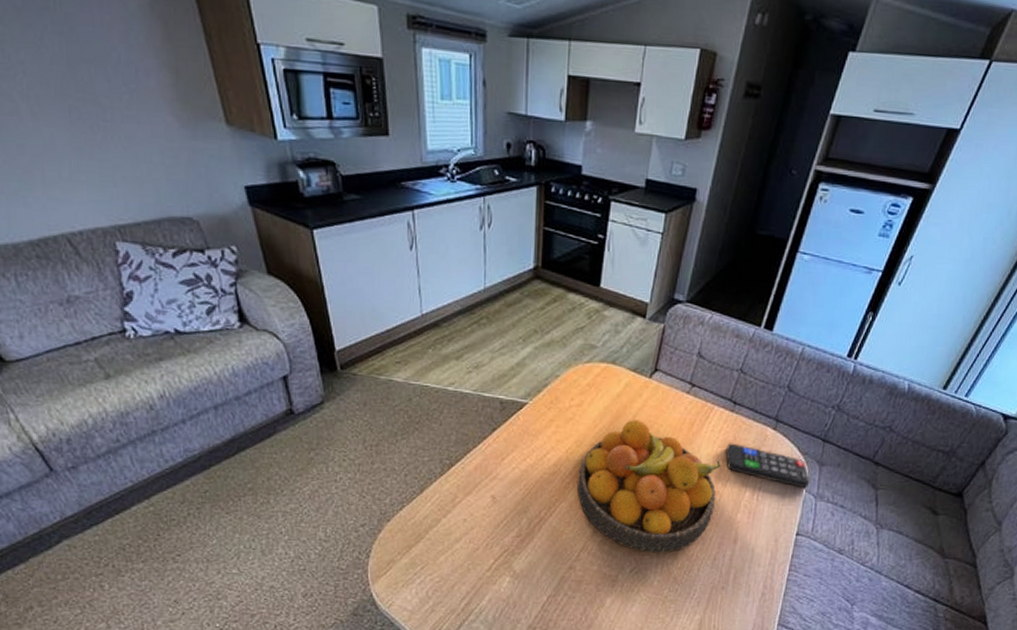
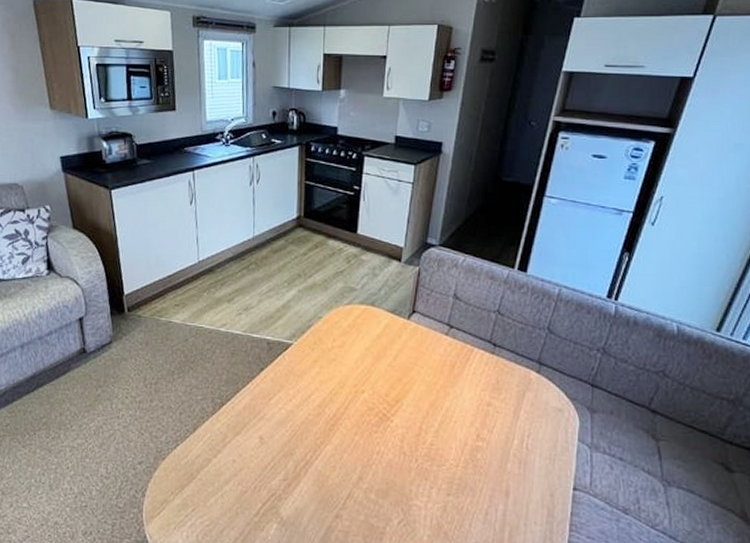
fruit bowl: present [577,420,721,553] -> none [342,361,486,505]
remote control: present [726,443,810,489] -> none [490,386,582,438]

